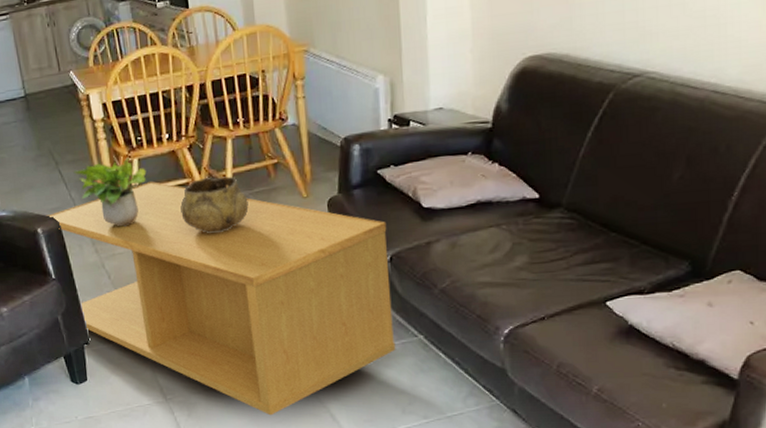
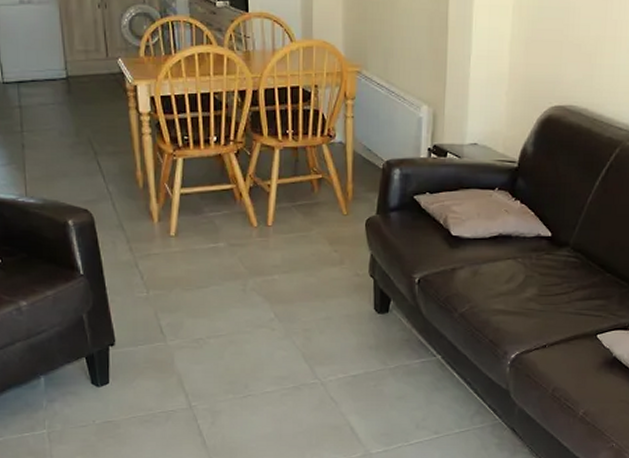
coffee table: present [46,182,396,416] -> none [79,184,418,426]
potted plant: present [73,157,147,227] -> none [113,156,191,227]
decorative bowl: present [180,176,249,234] -> none [222,186,290,243]

